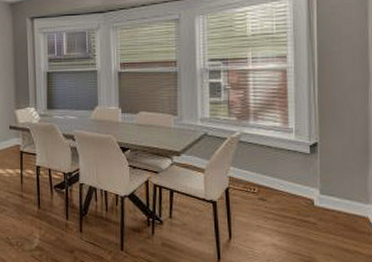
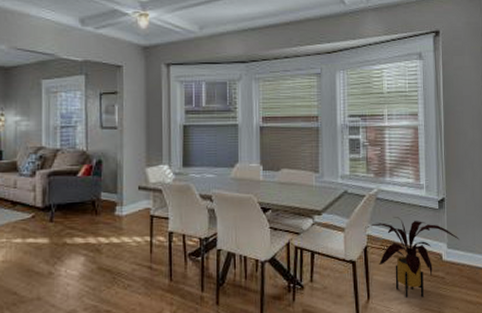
house plant: none [227,160,335,242] -> present [365,217,459,298]

